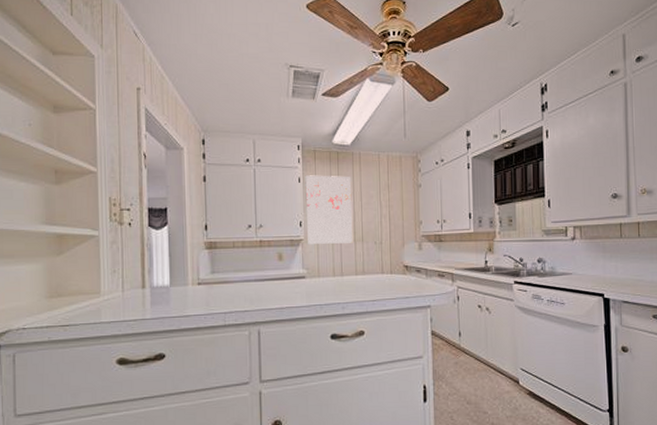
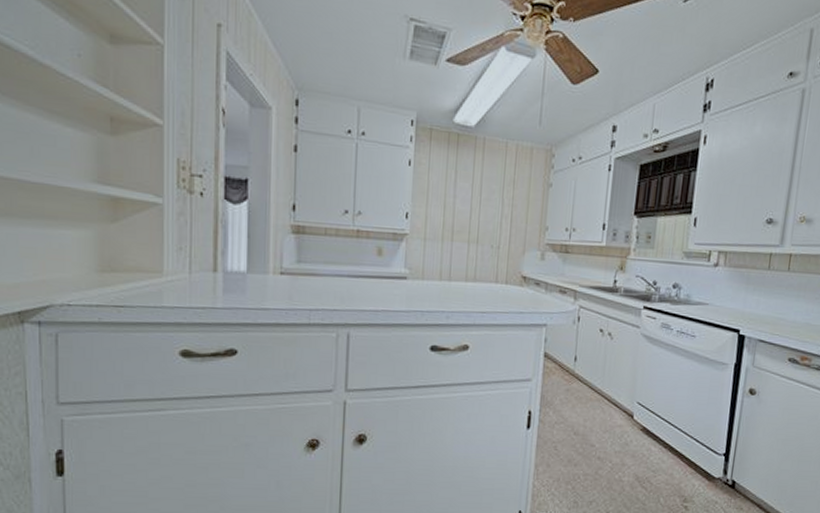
wall art: present [305,175,353,244] -> none [413,158,471,244]

